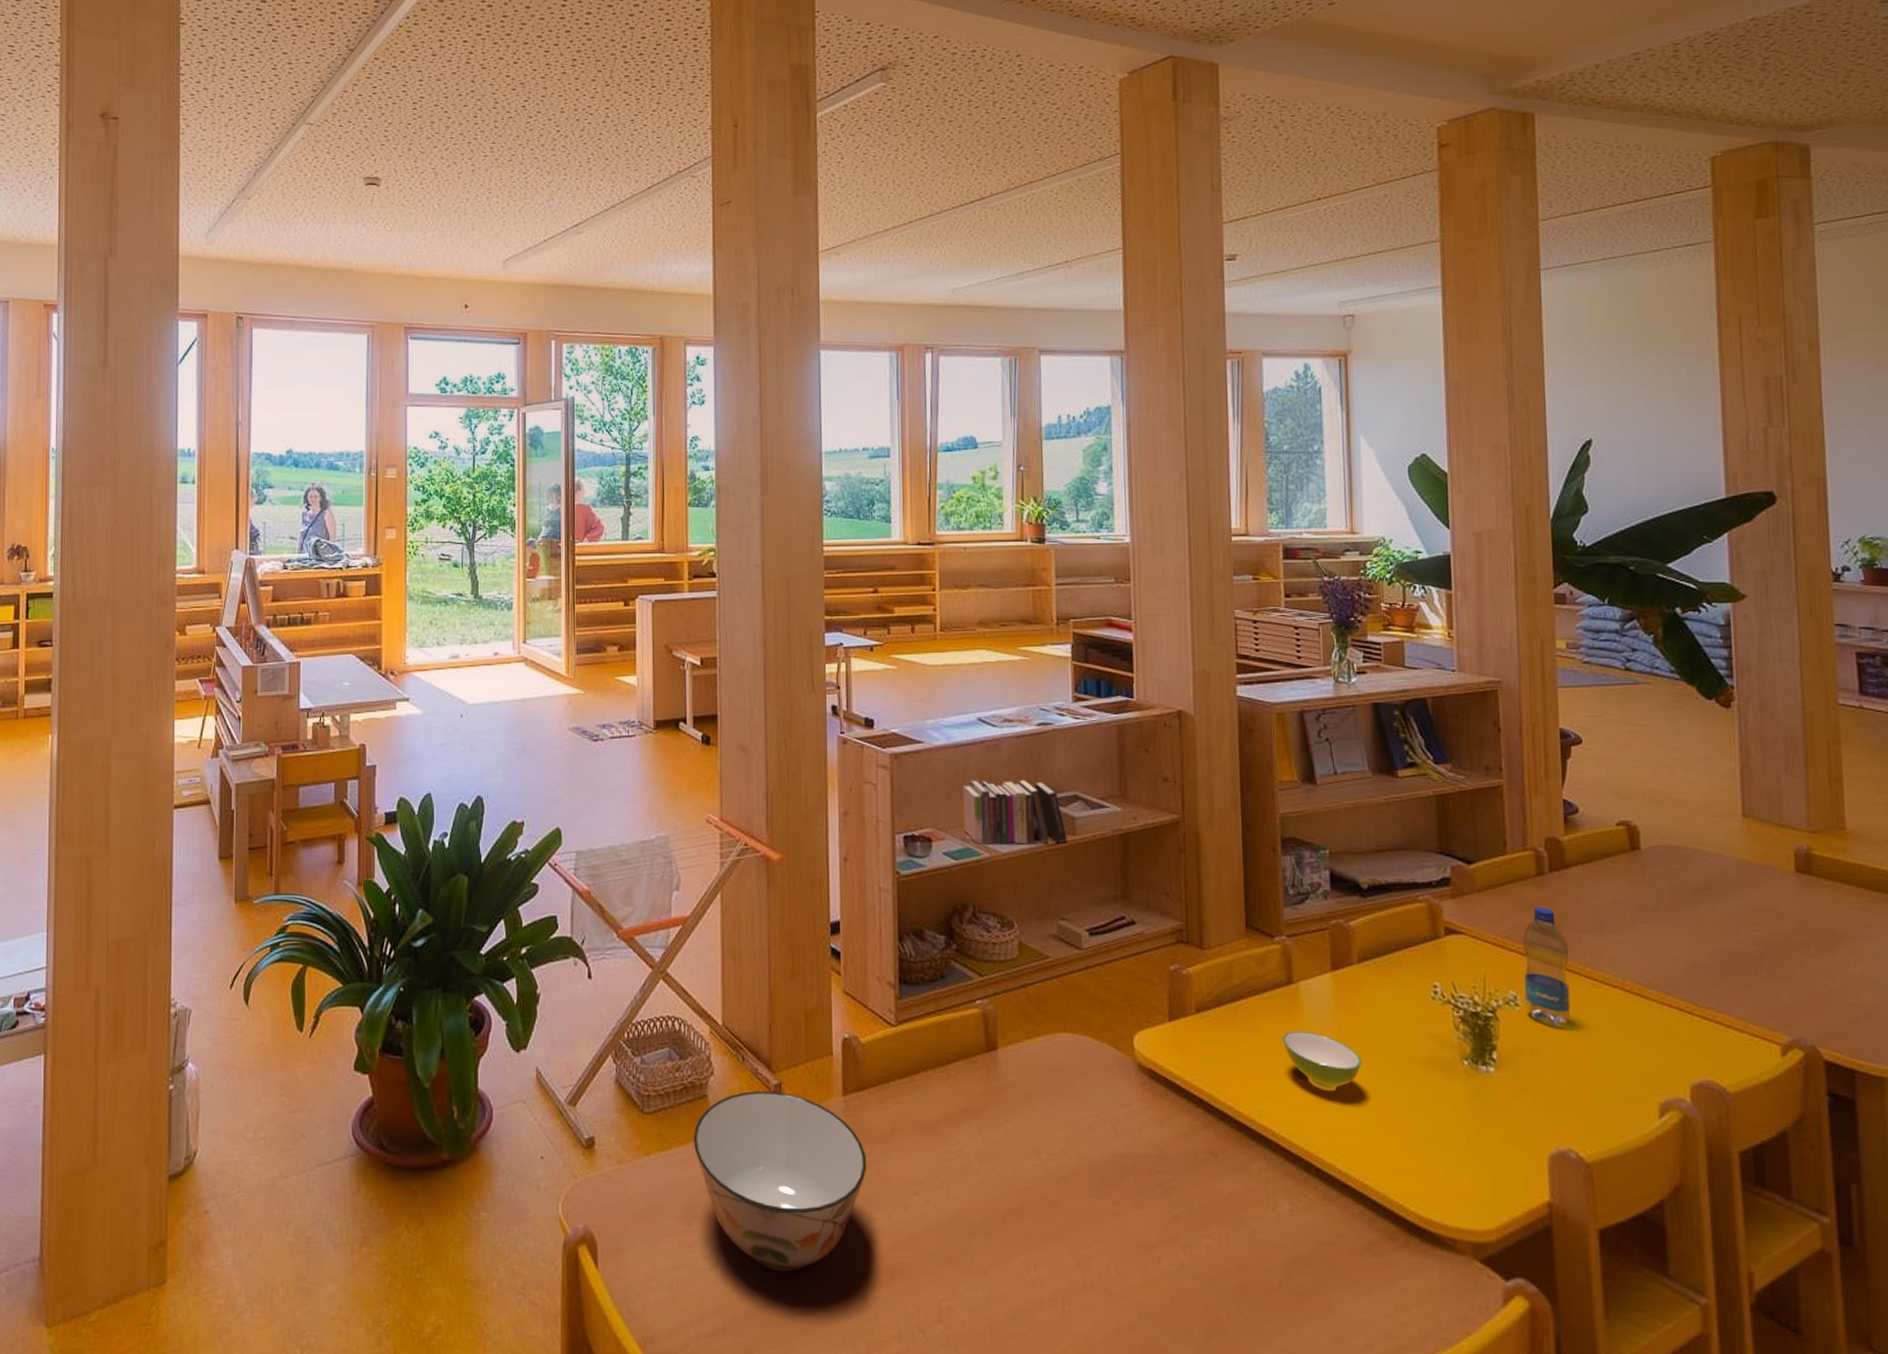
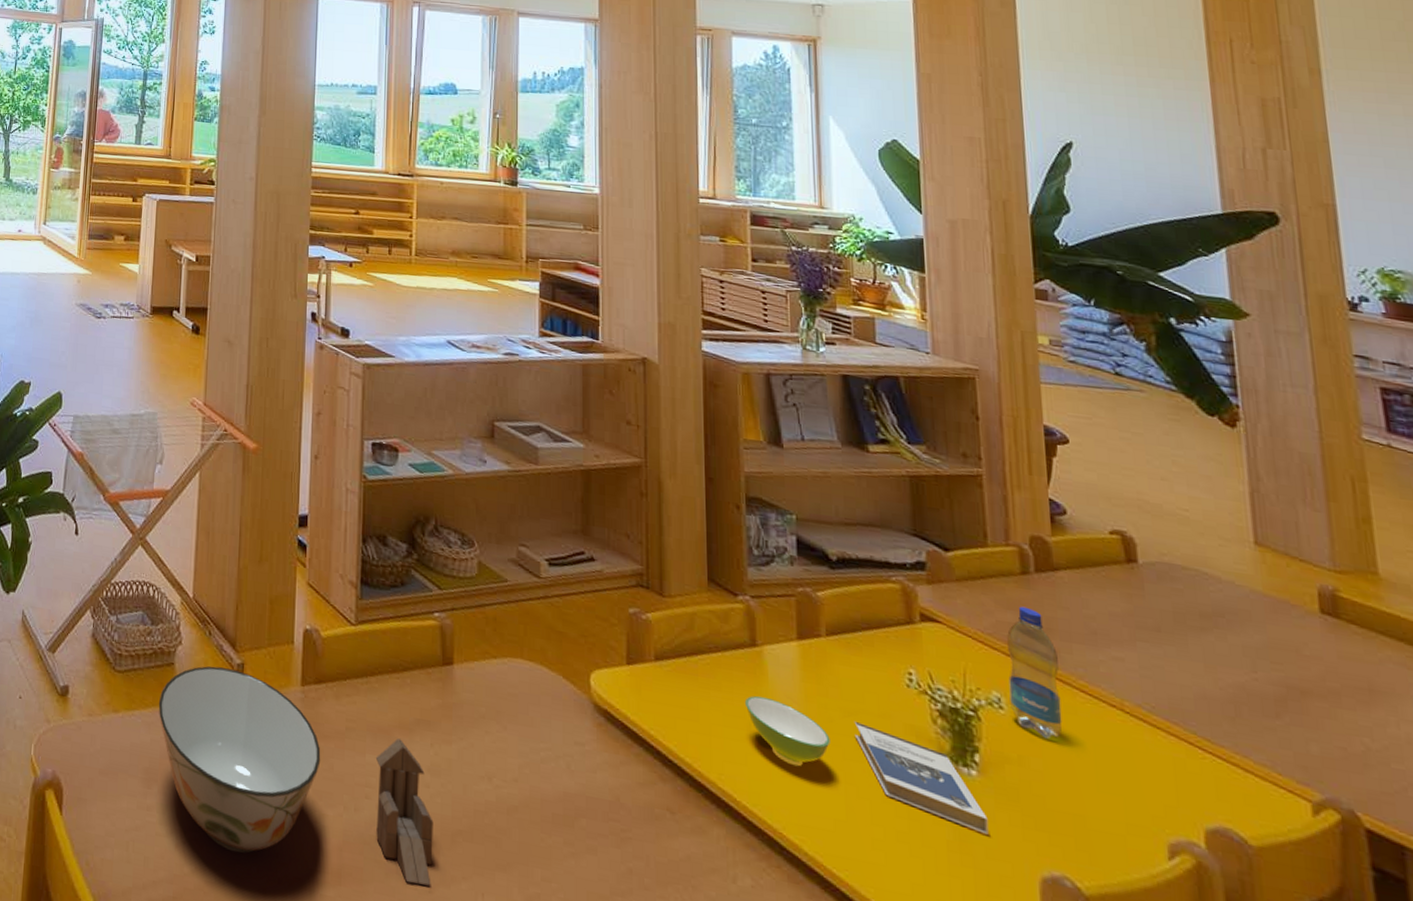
toy blocks: none [922,1131,985,1269] -> present [375,738,434,886]
books: present [962,780,1068,845] -> none [429,398,530,472]
hardback book: none [1383,1039,1504,1124] -> present [854,721,989,835]

